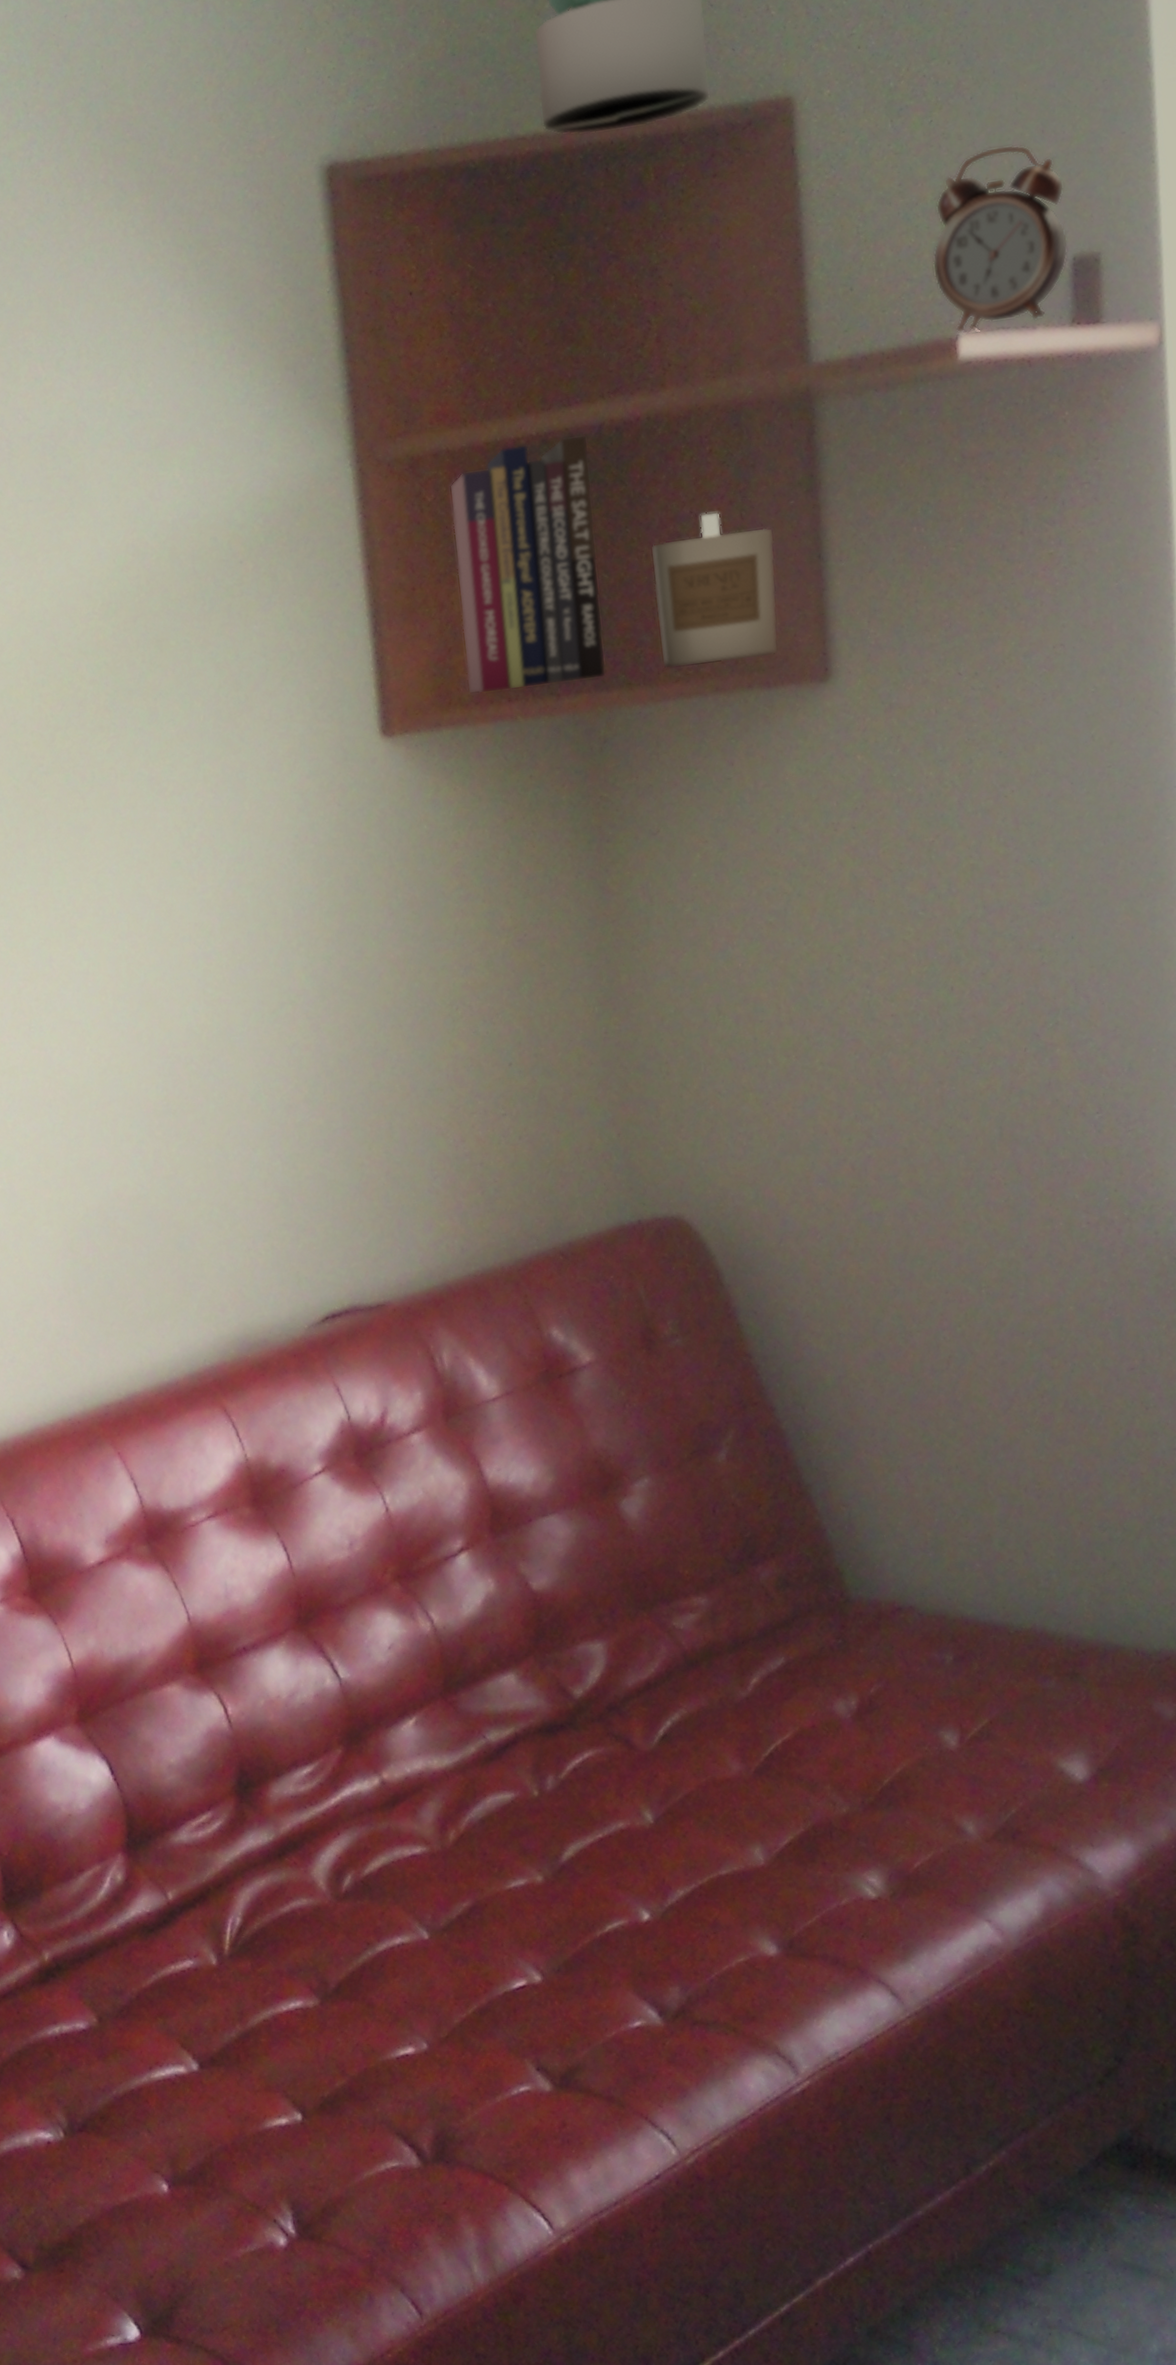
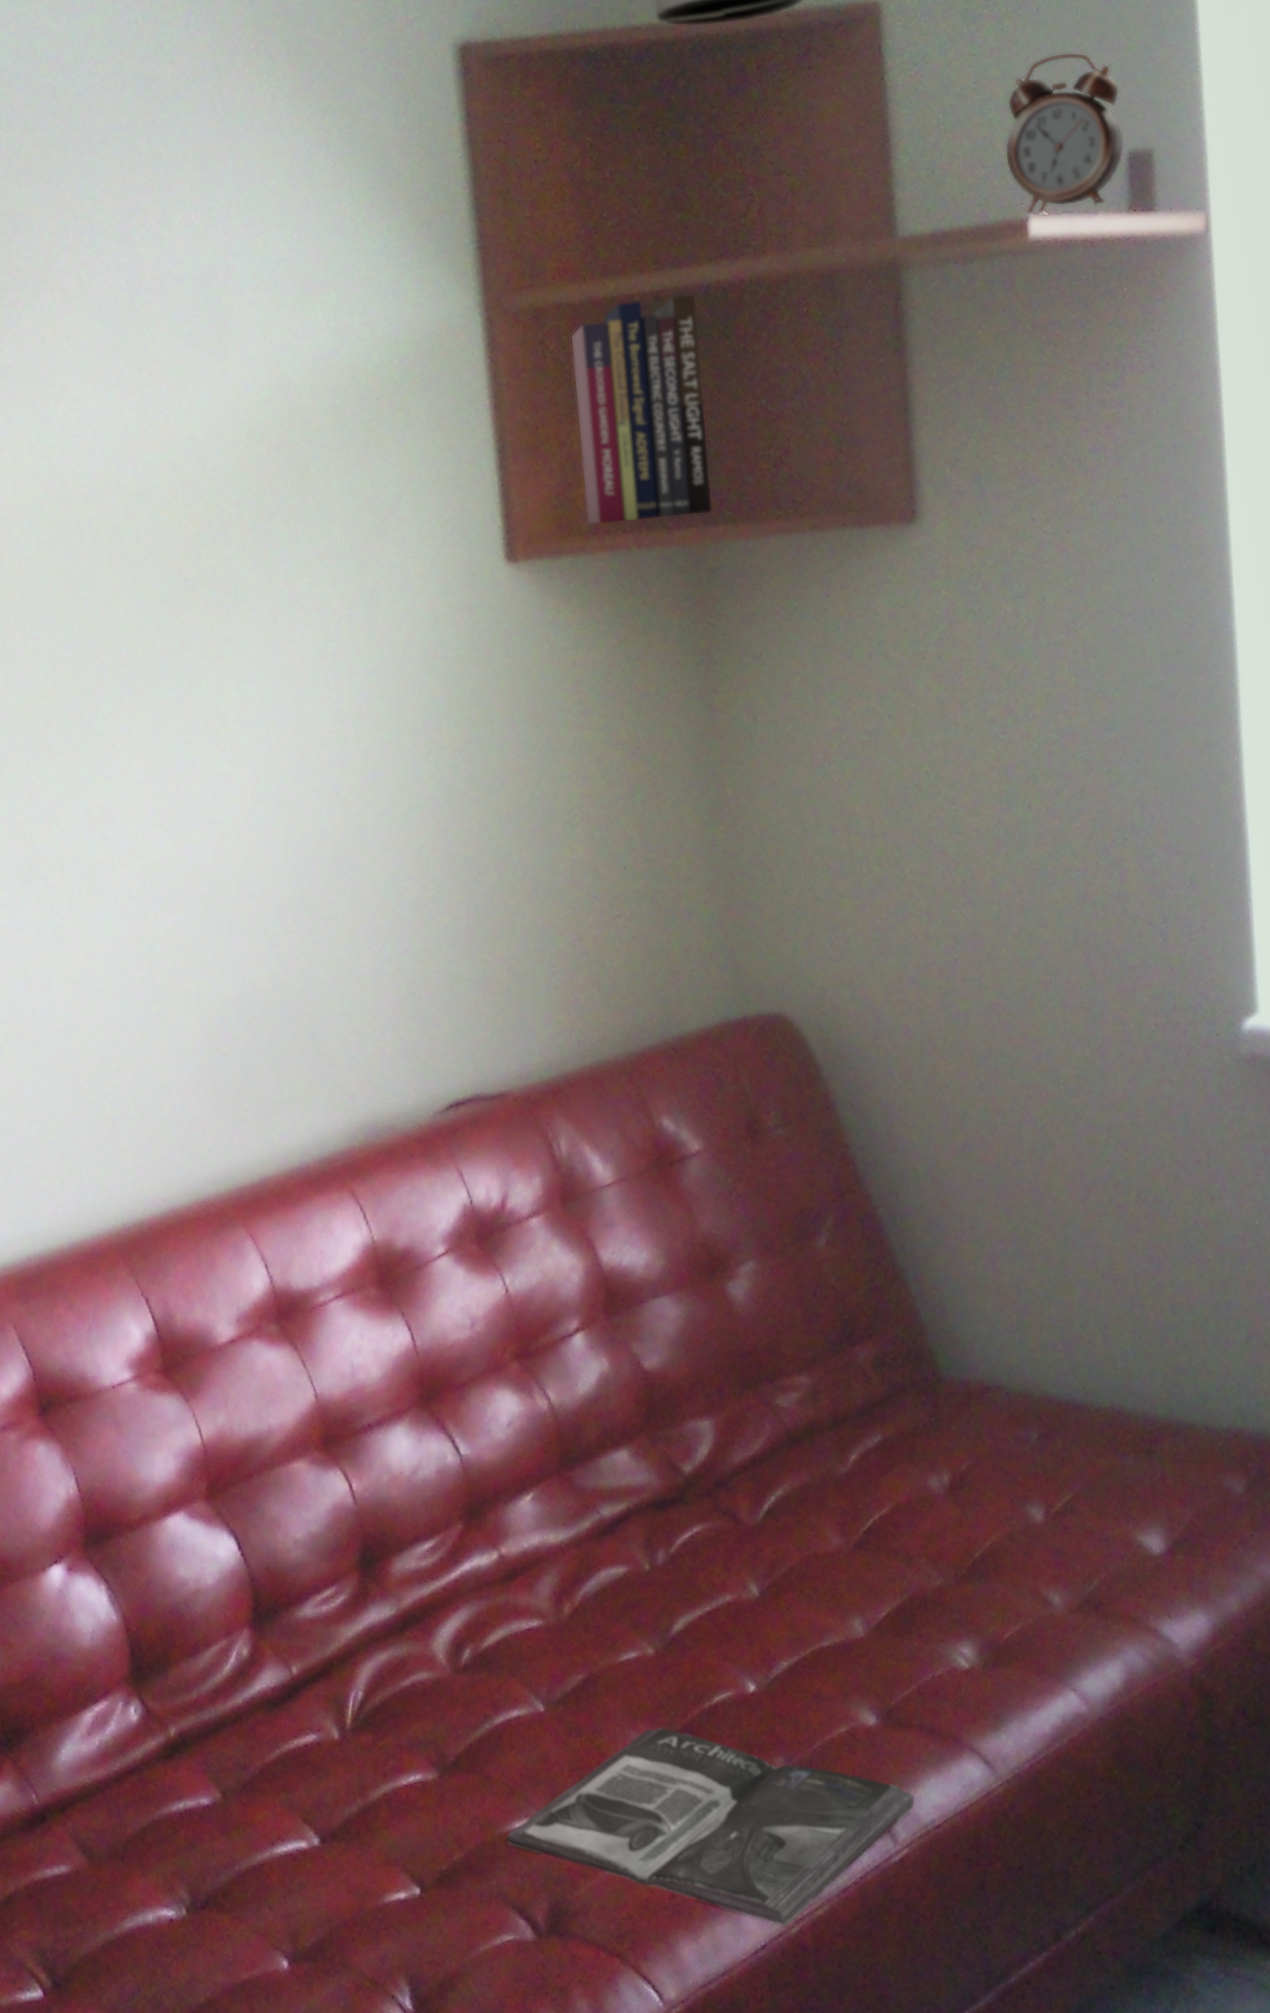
magazine: none [389,1956,818,2157] -> present [505,1728,916,1926]
candle: present [651,512,778,669] -> none [754,367,870,507]

